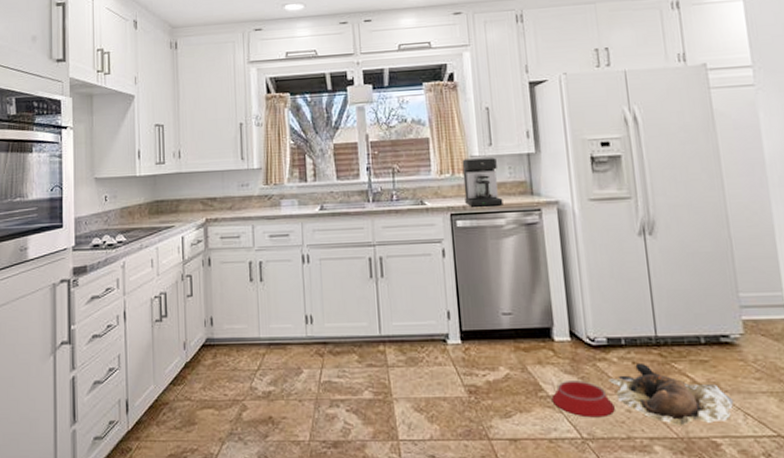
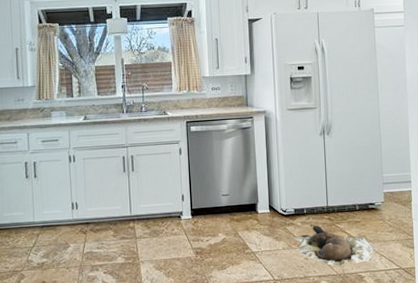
coffee maker: present [462,157,503,207] -> none [196,78,226,116]
pet bowl: present [551,381,615,418] -> none [254,240,297,265]

